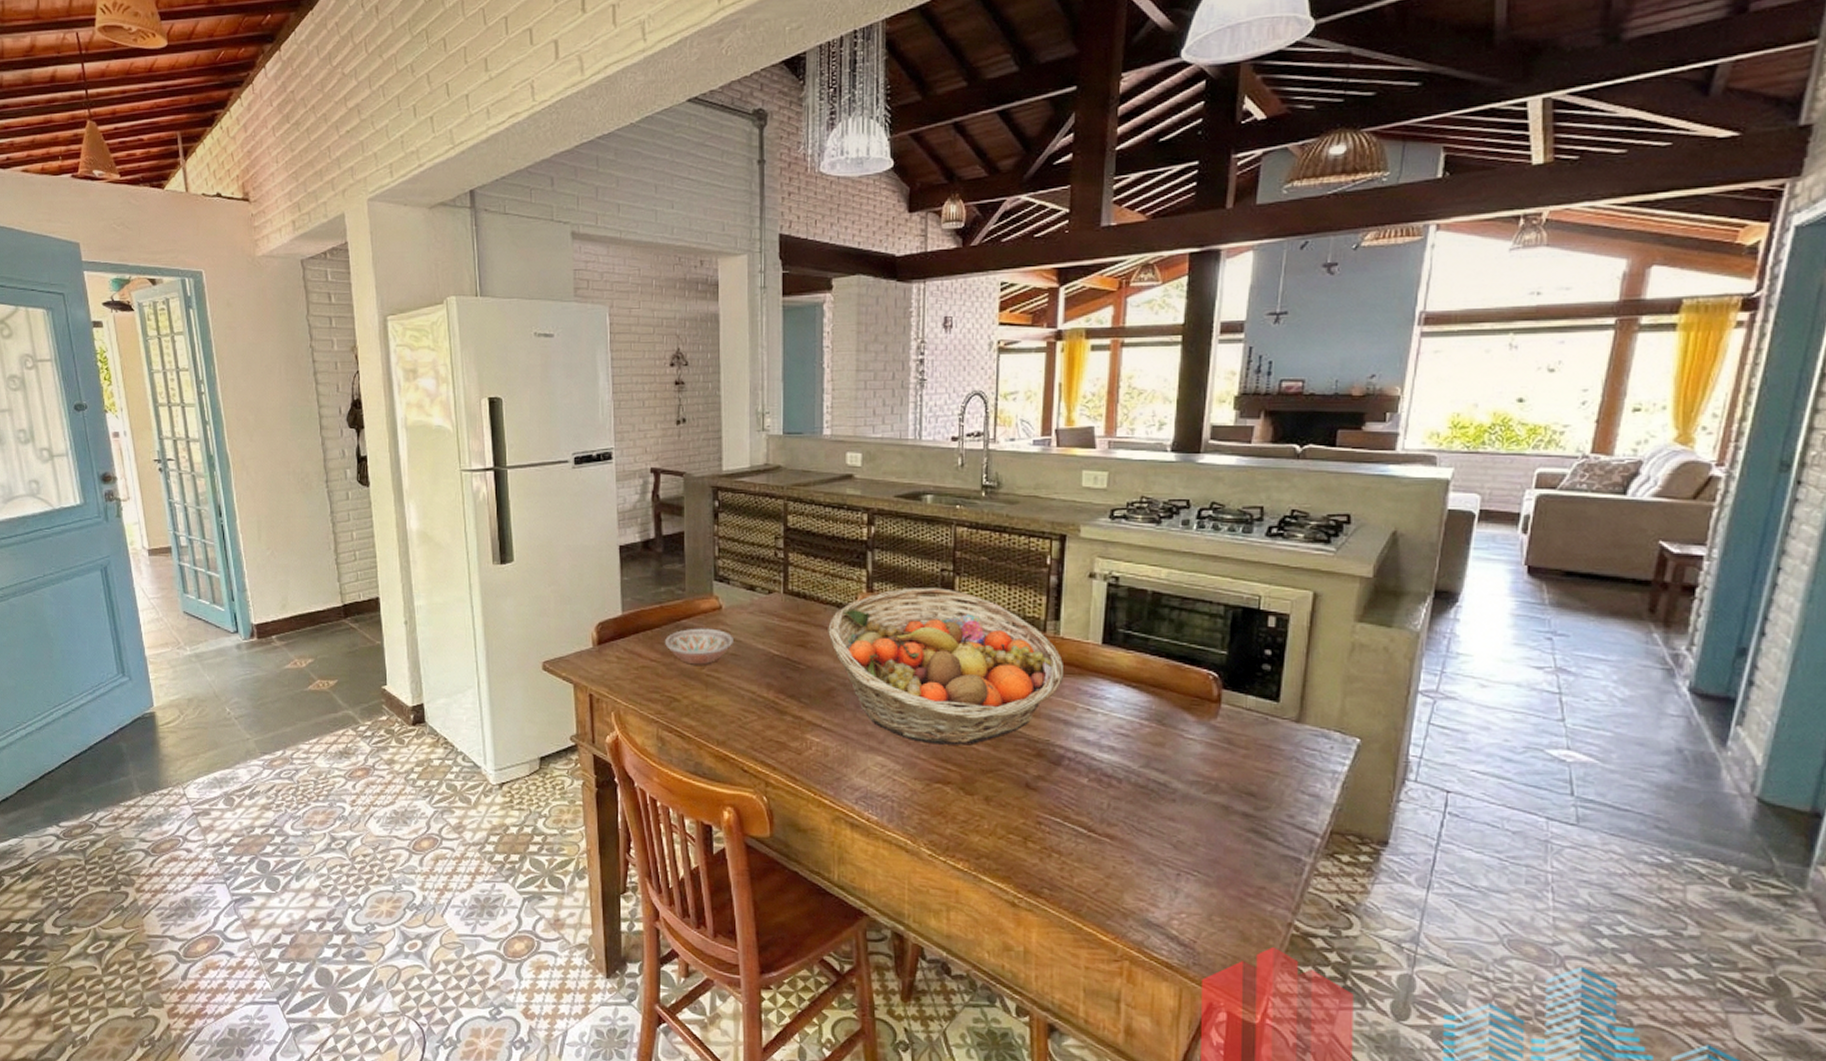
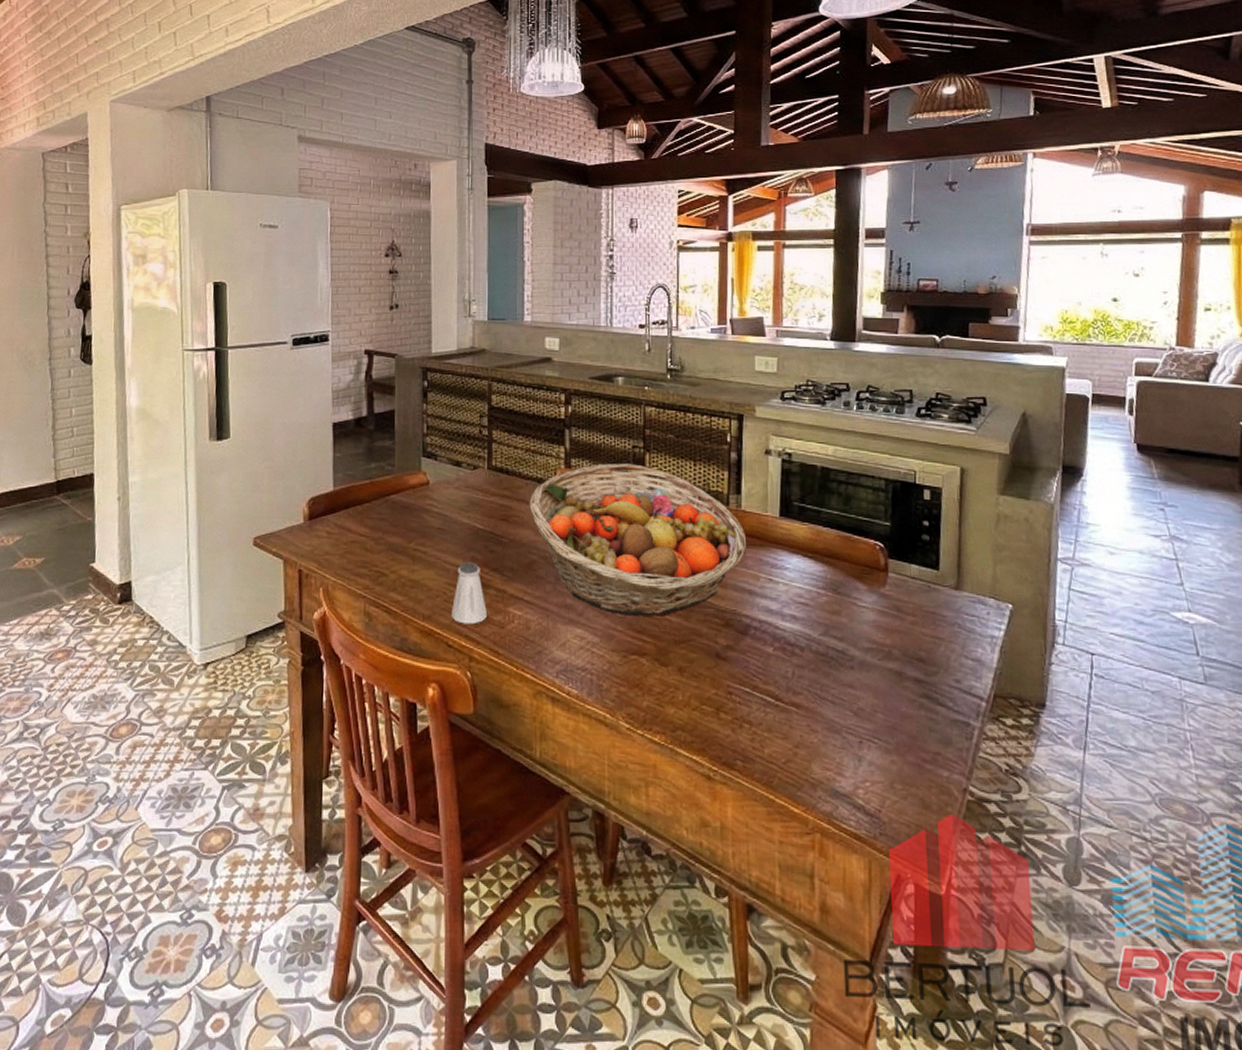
bowl: present [665,628,733,665] -> none [374,503,440,539]
saltshaker: none [746,688,785,751] -> present [450,562,488,625]

